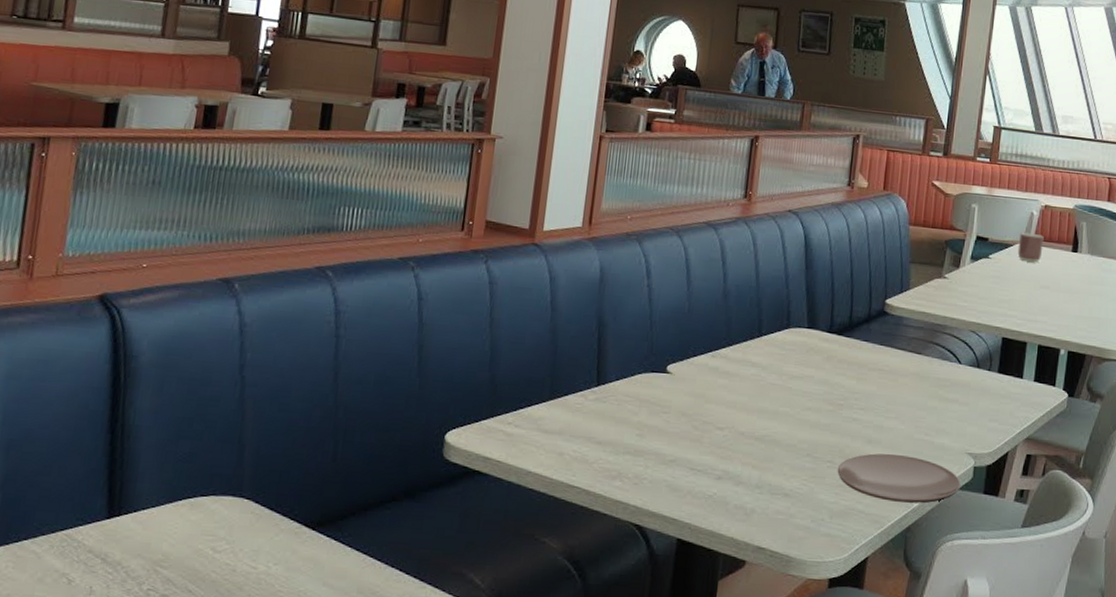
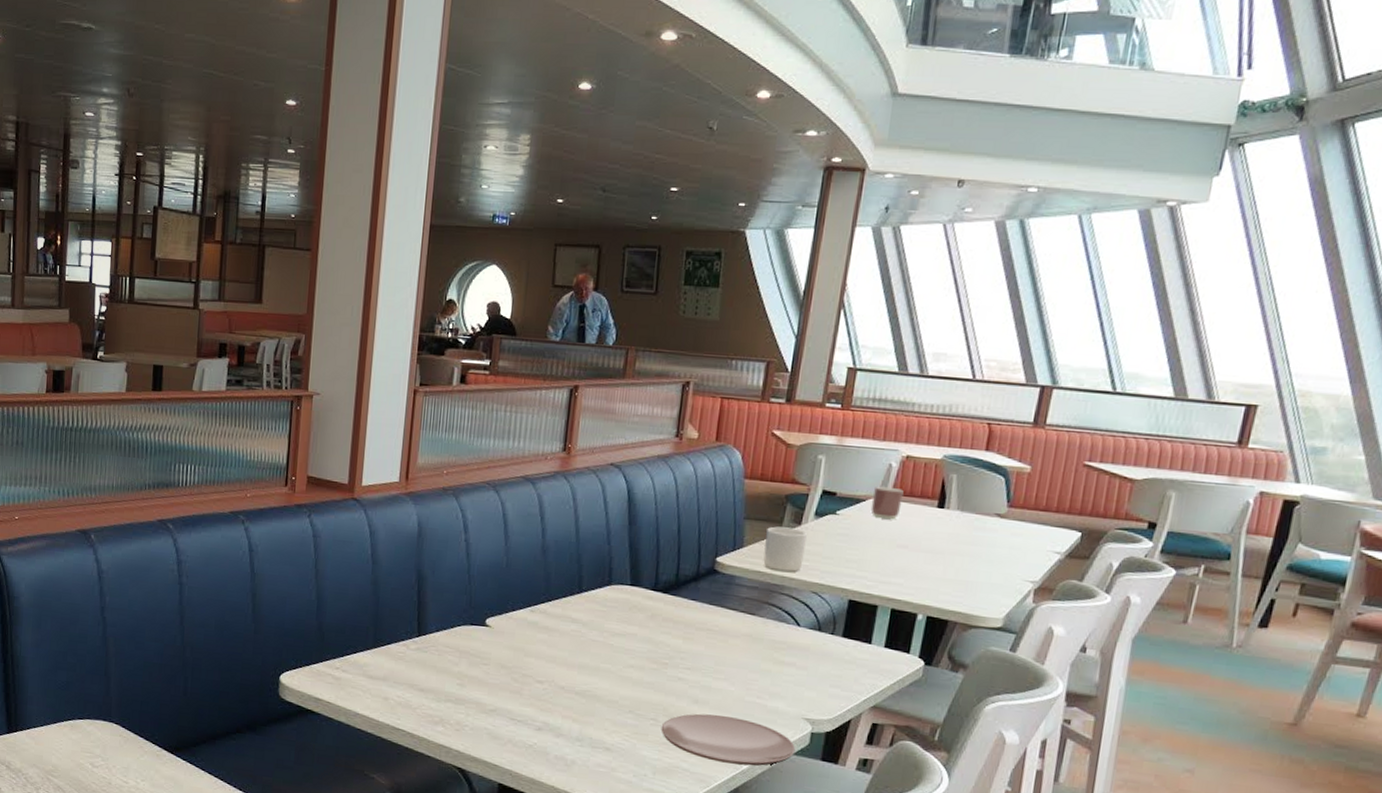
mug: none [927,269,966,313] -> present [763,526,808,573]

